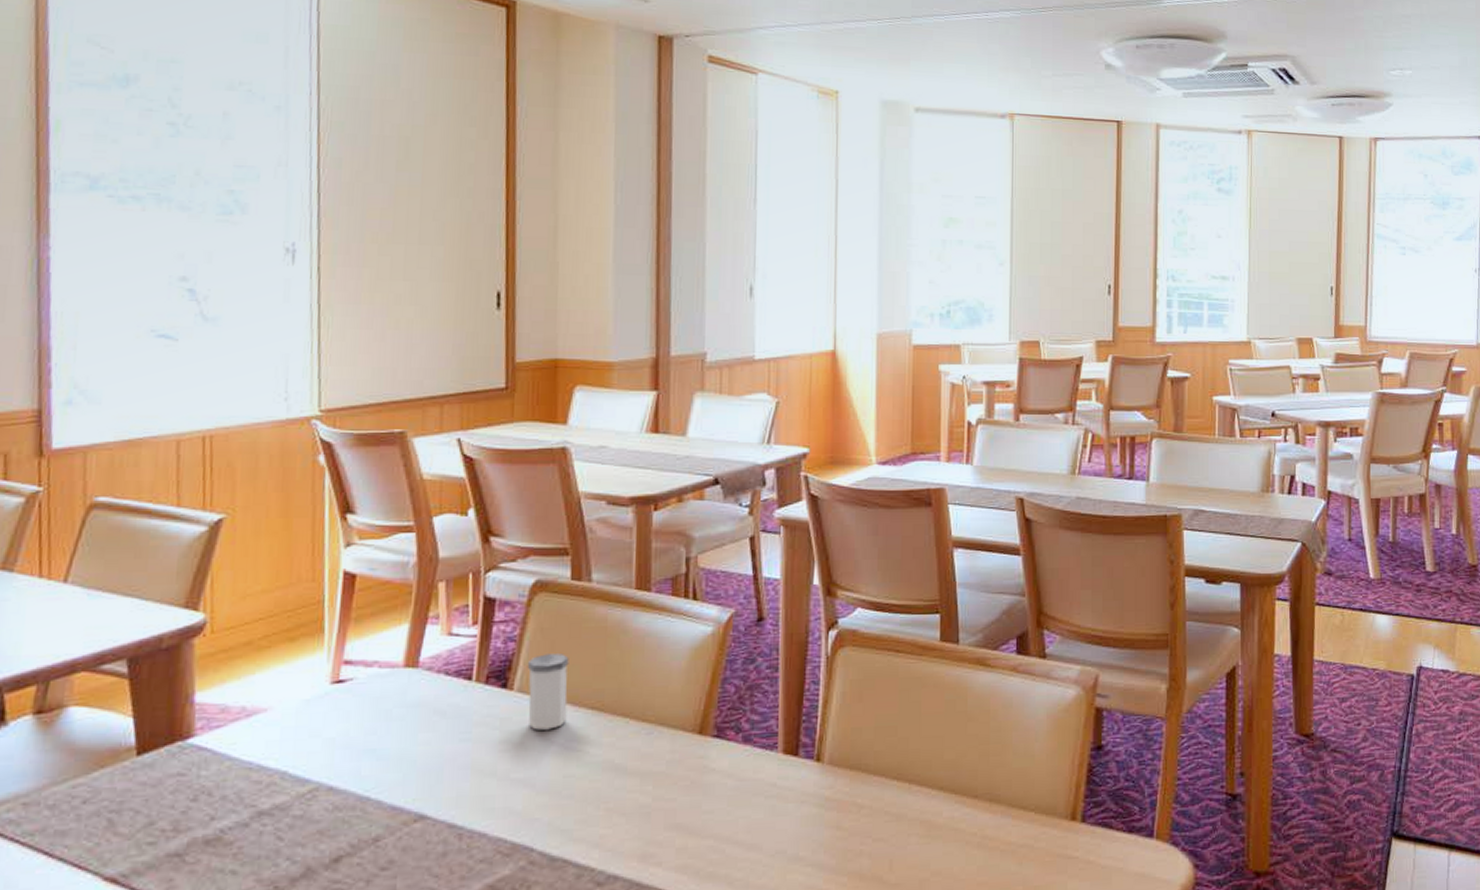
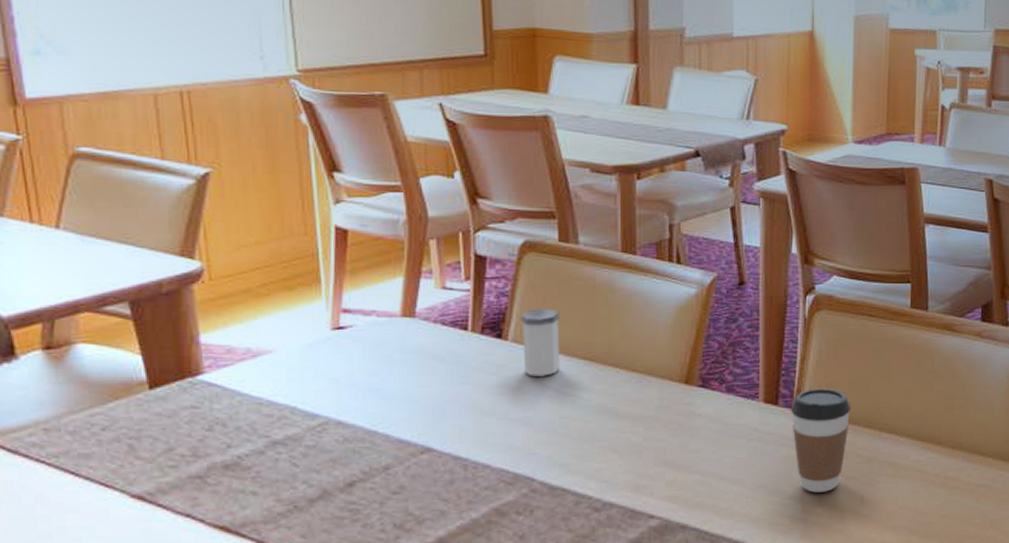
coffee cup: none [812,735,878,858] -> present [791,388,851,493]

